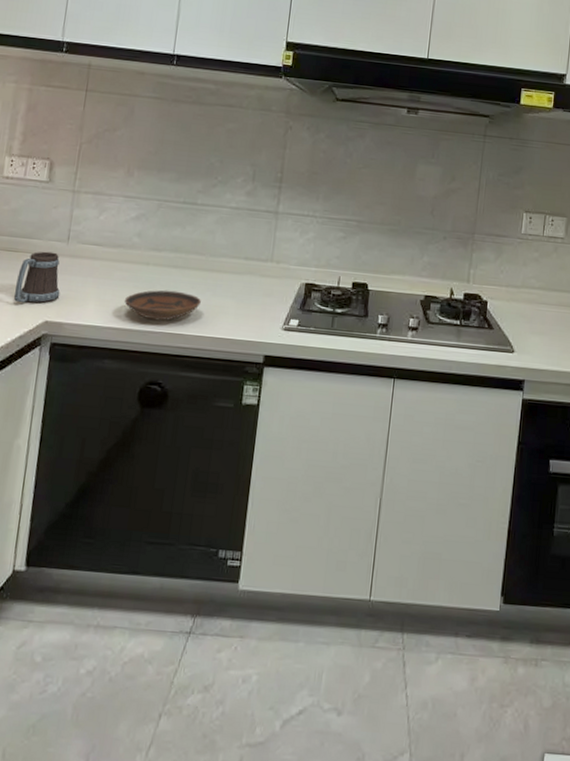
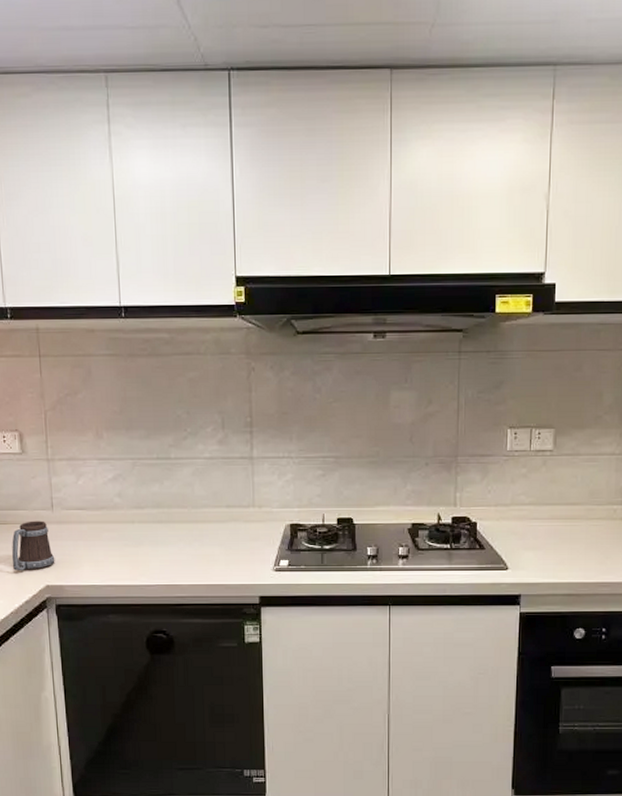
bowl: present [124,290,201,321] -> none [116,545,190,574]

